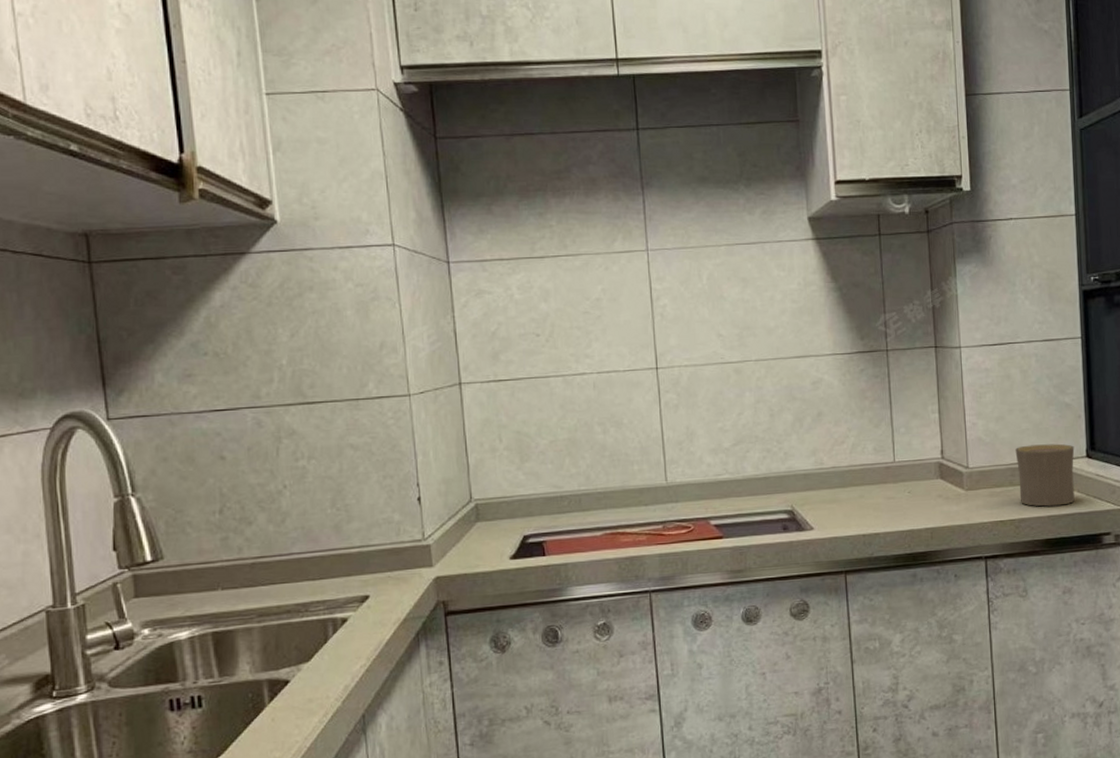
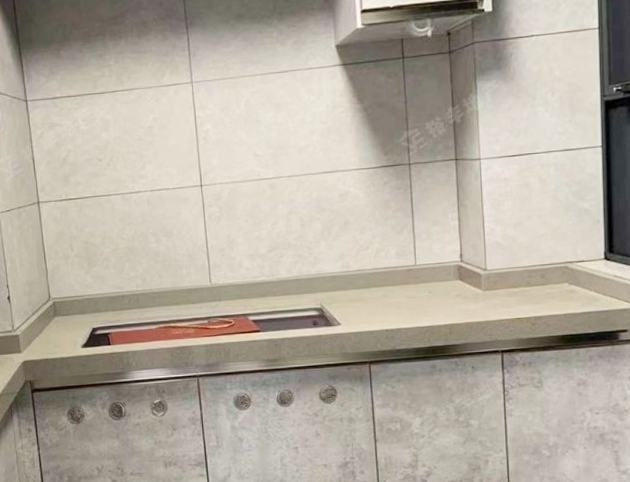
cup: present [1015,443,1075,507] -> none [533,247,592,305]

